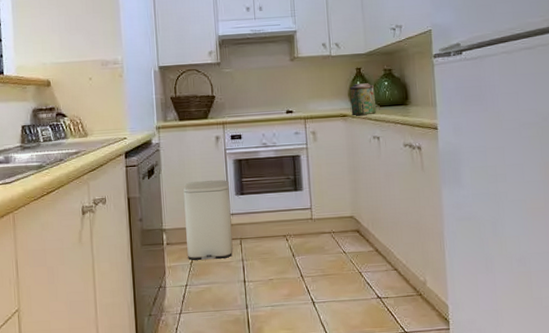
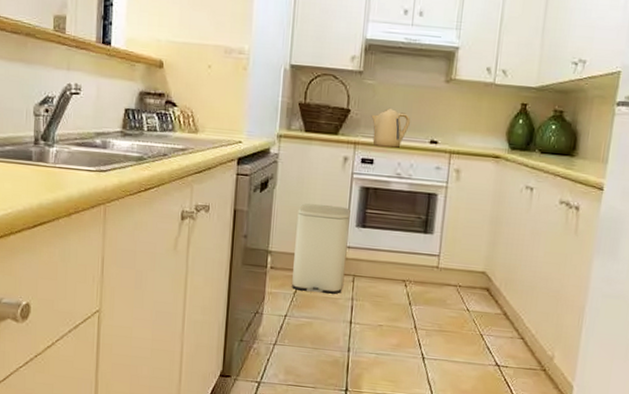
kettle: none [233,89,268,124] -> present [371,107,411,148]
canister: present [350,83,377,116] -> none [506,121,539,162]

